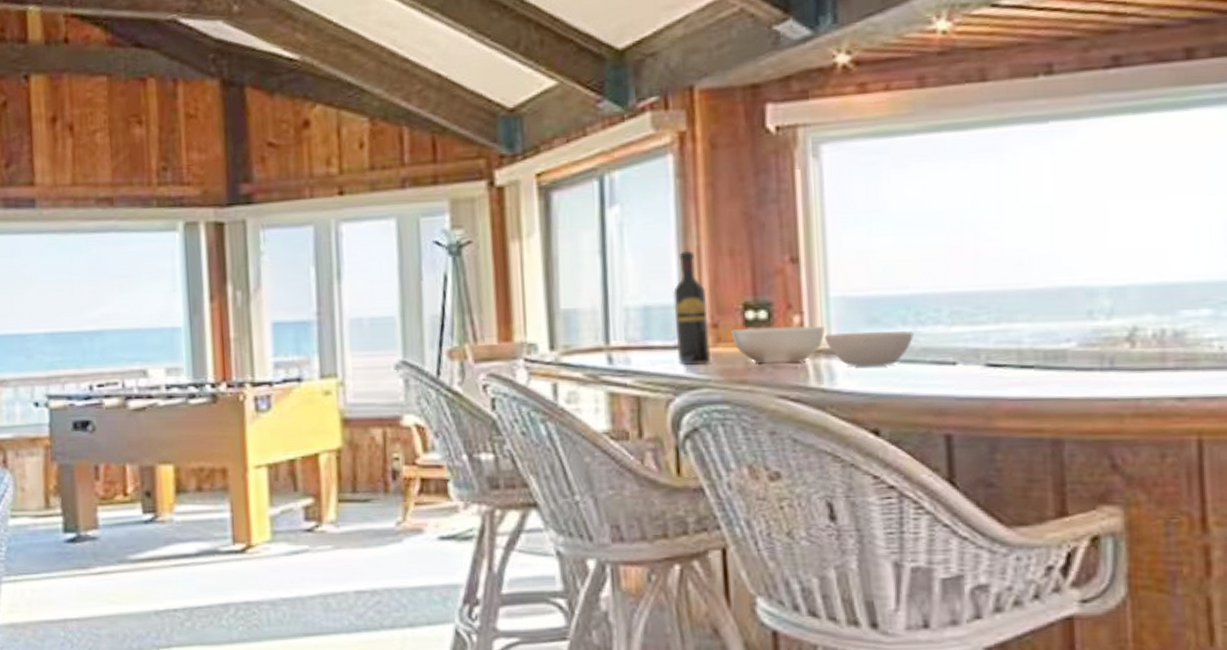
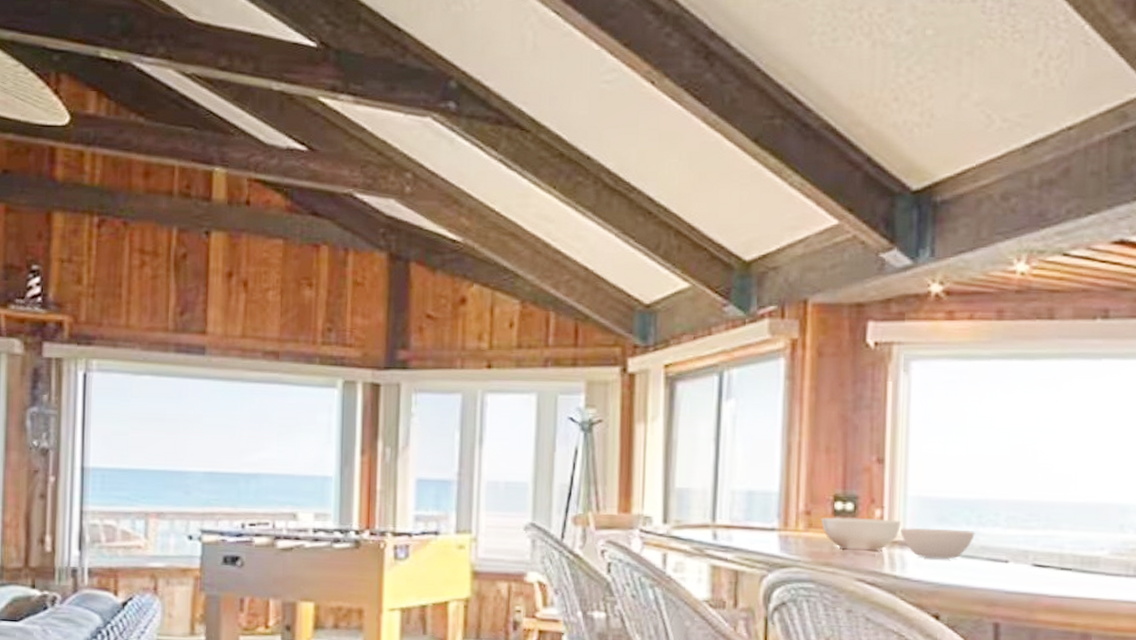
wine bottle: present [673,250,711,365] -> none [773,444,804,546]

